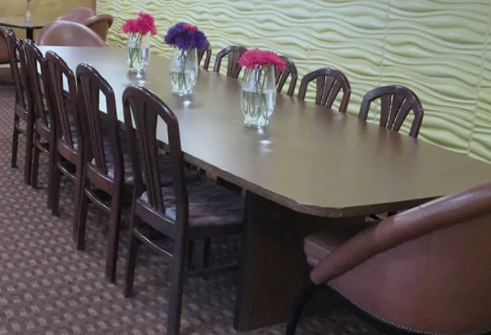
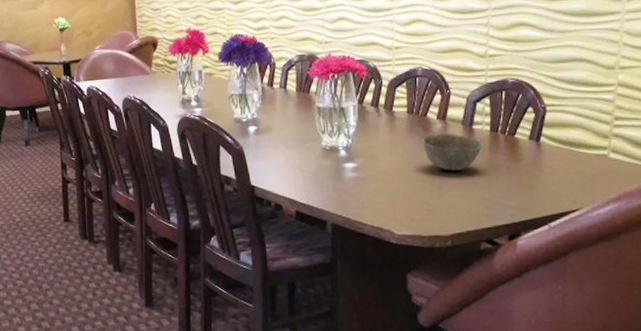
bowl: none [325,123,374,156] -> present [422,133,483,171]

